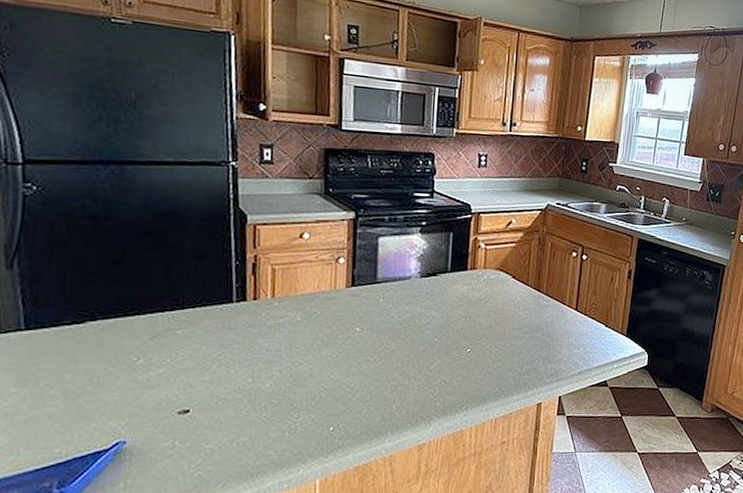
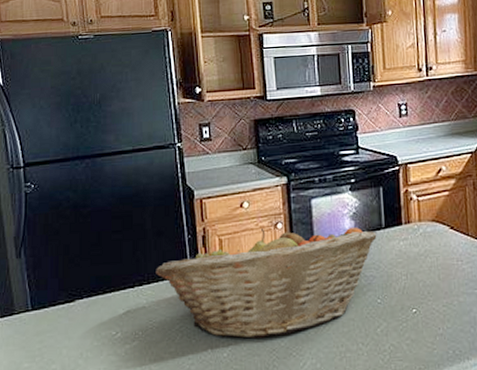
fruit basket: none [193,262,442,370] -> present [156,228,377,339]

